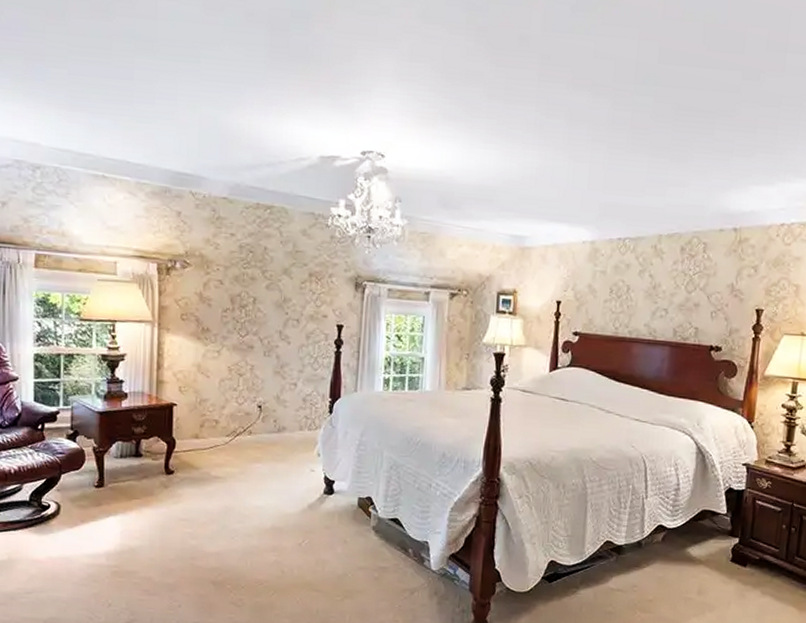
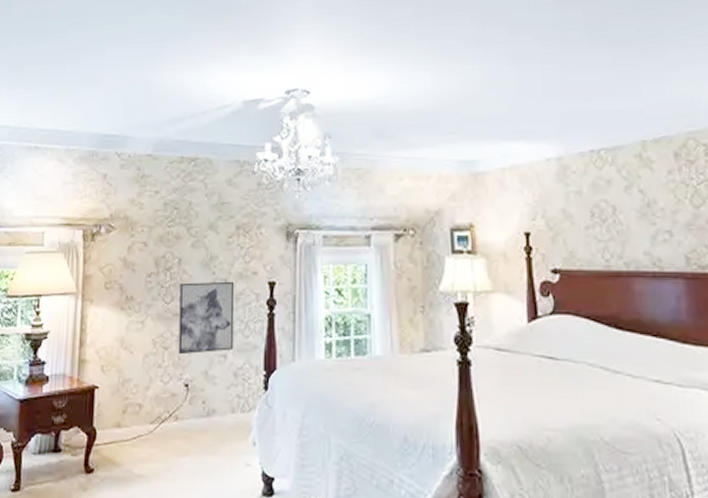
wall art: none [252,320,306,382] -> present [178,281,235,355]

